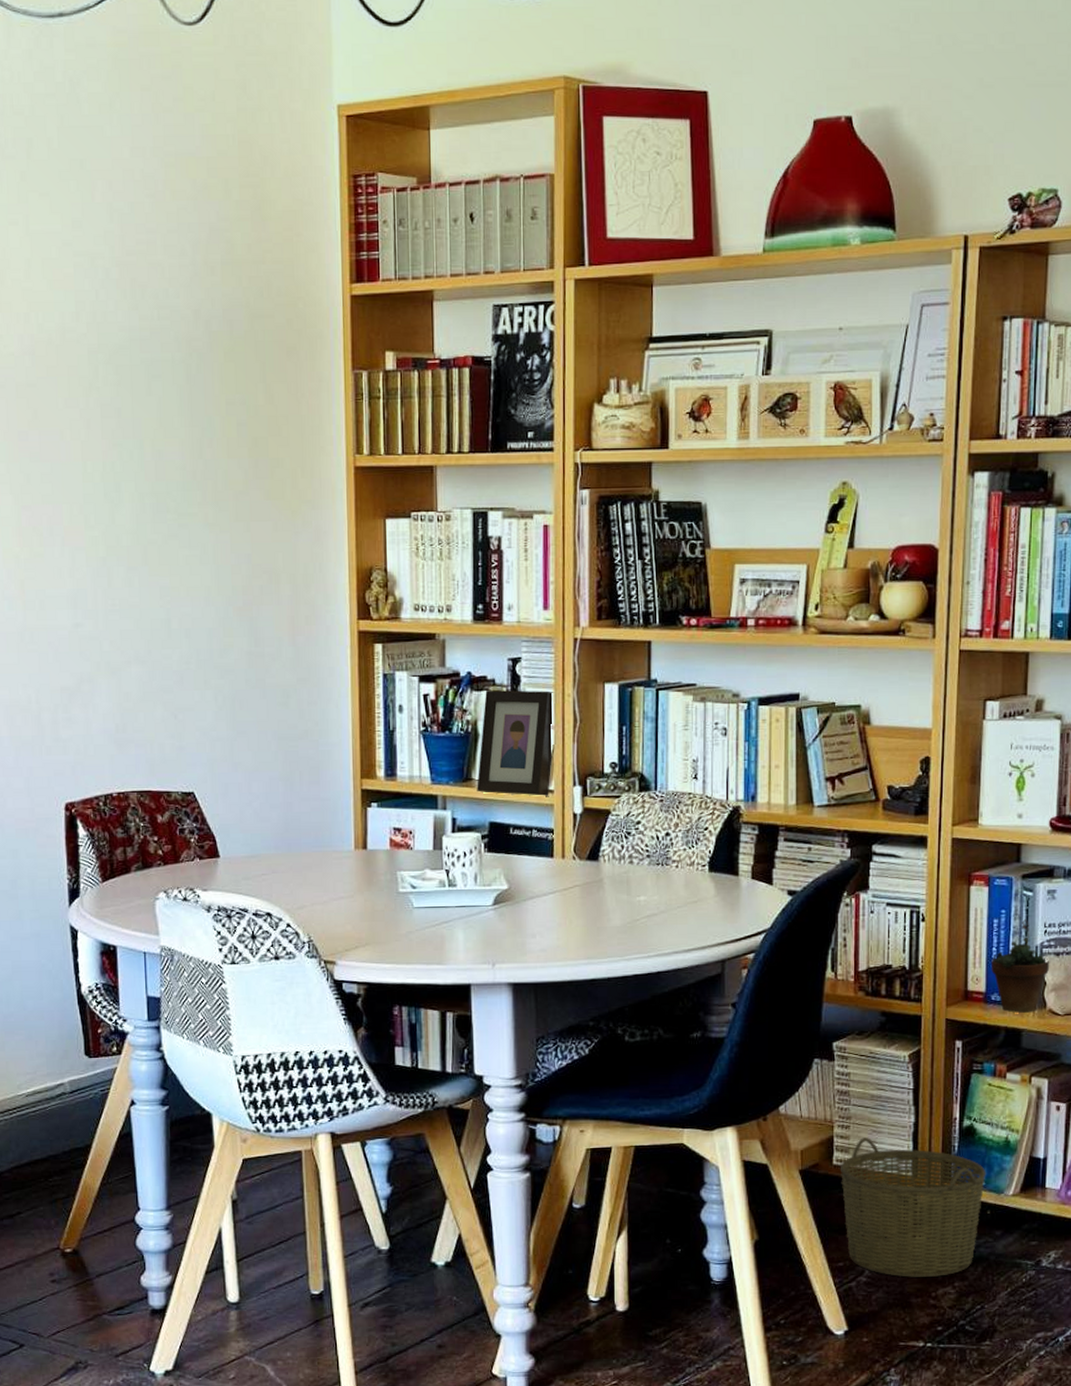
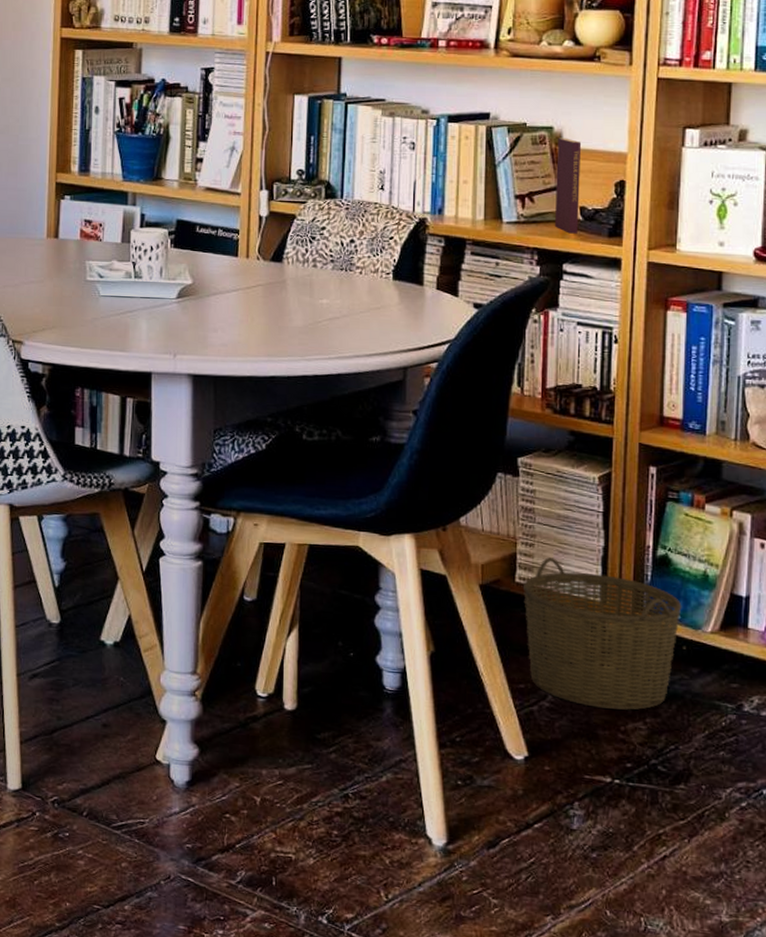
picture frame: present [477,690,555,796] -> none [166,97,246,198]
book: none [864,716,888,814] -> present [555,137,582,234]
succulent plant: present [991,919,1050,1014] -> none [689,348,754,445]

